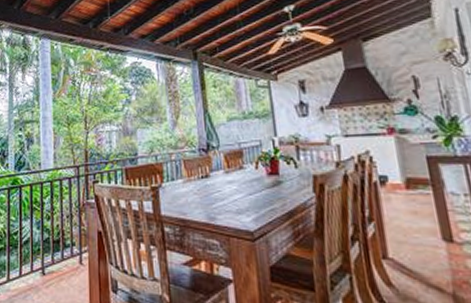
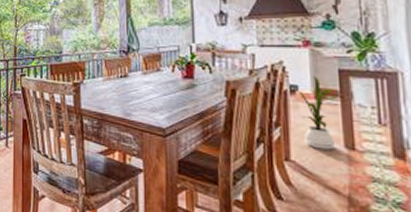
house plant: none [386,165,434,244] -> present [297,76,336,150]

